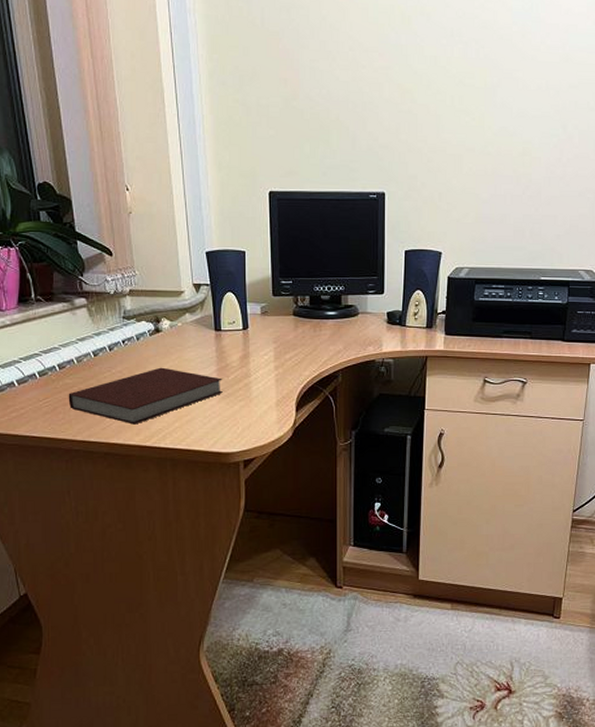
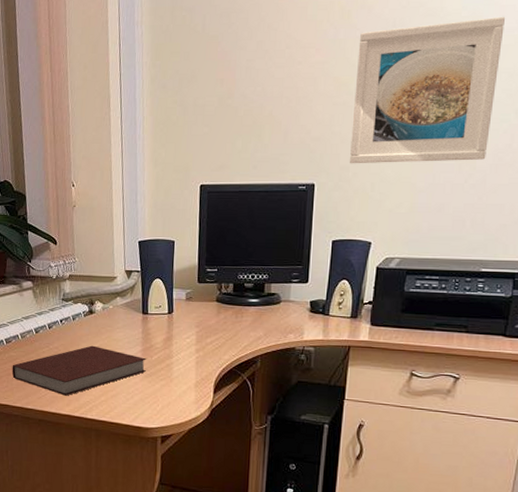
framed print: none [416,34,550,174] -> present [349,16,505,164]

